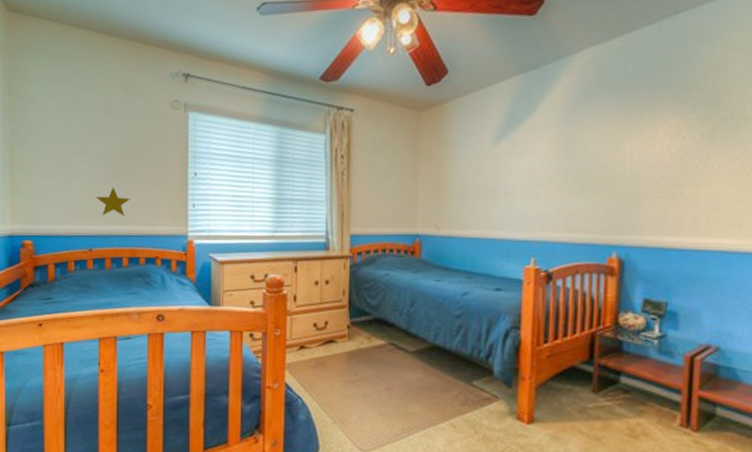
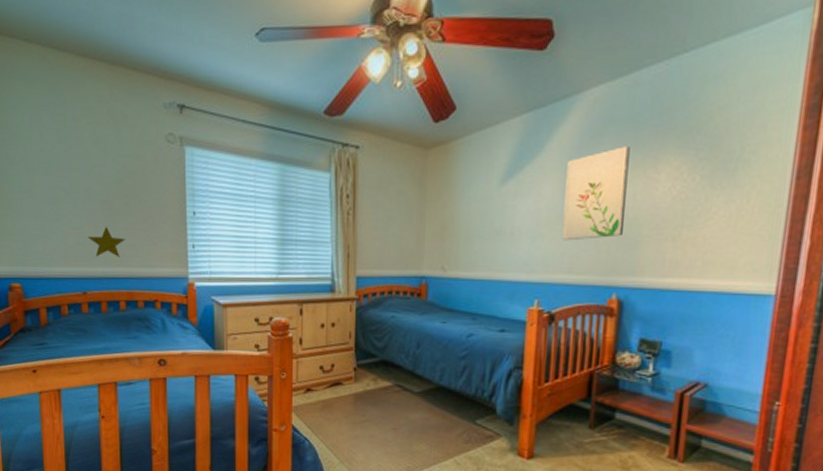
wall art: none [557,105,625,199] -> present [562,146,630,241]

